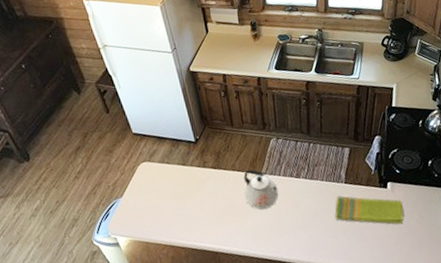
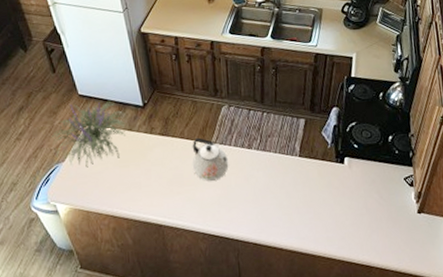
plant: none [109,137,179,202] -> present [52,100,125,168]
dish towel: present [334,196,403,224] -> none [287,170,361,203]

